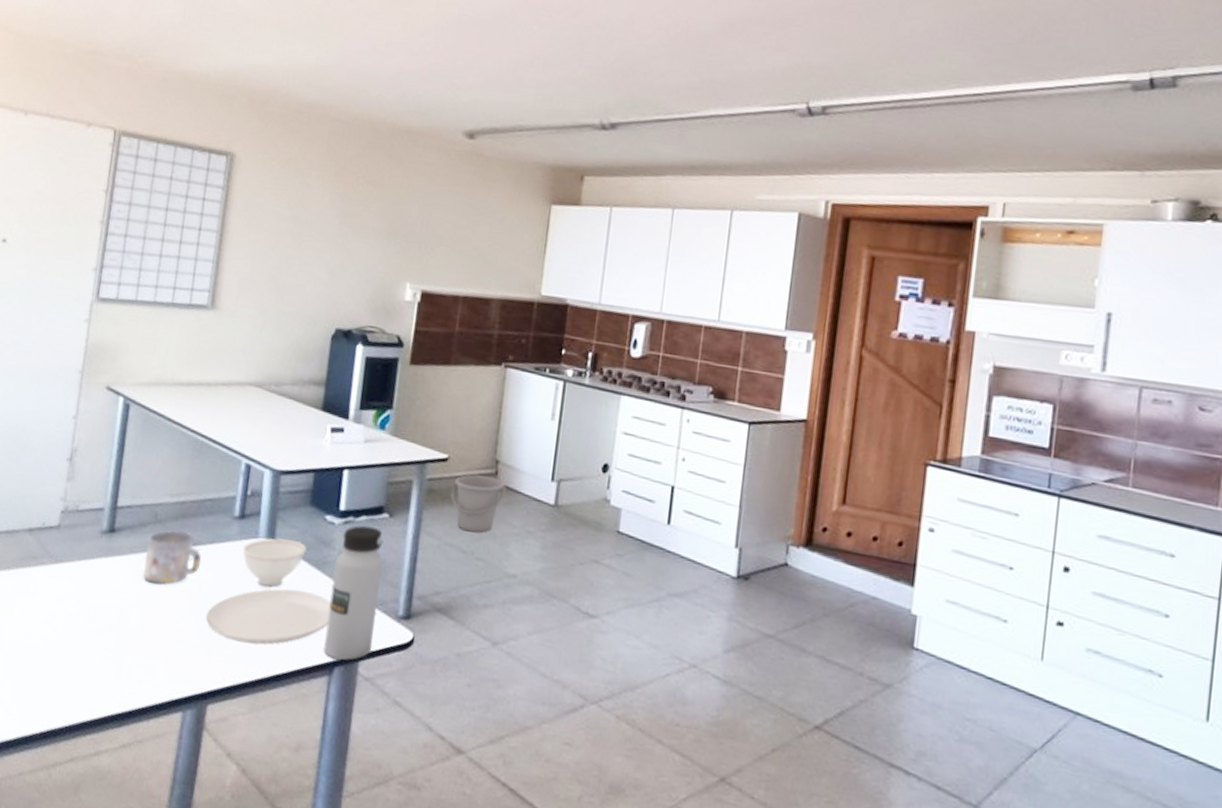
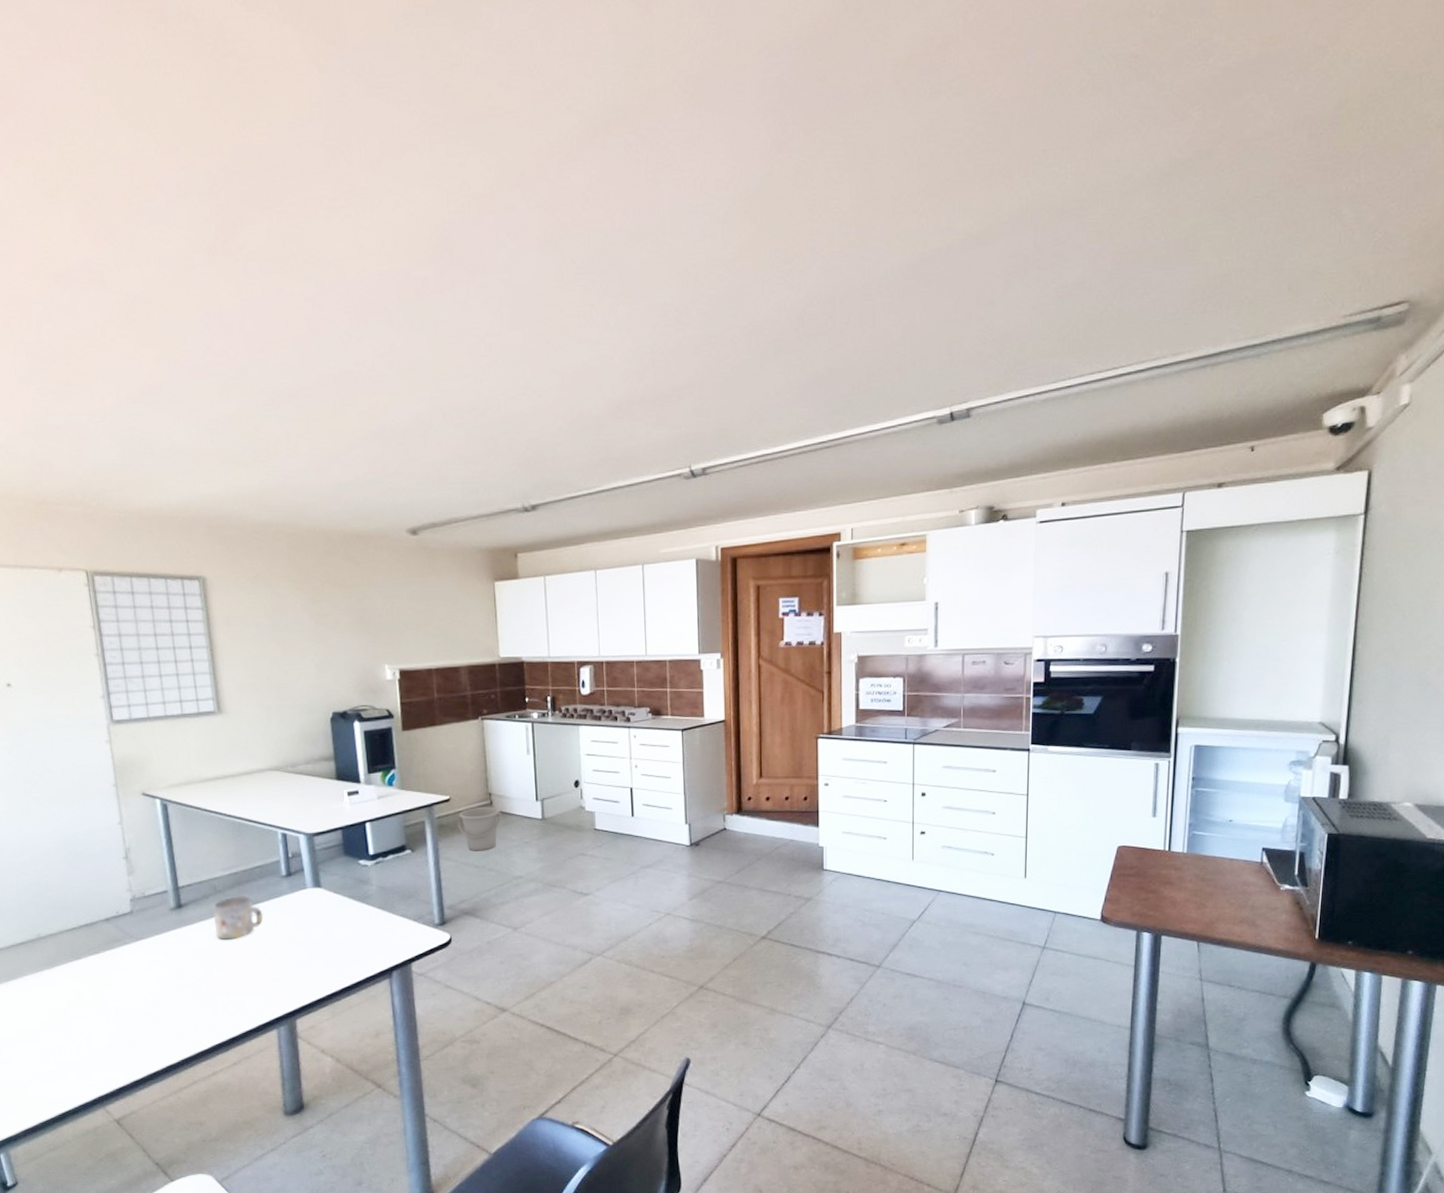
plate: present [205,588,331,645] -> none [277,921,380,969]
bowl: present [242,537,307,588] -> none [295,884,349,924]
water bottle: present [323,525,384,661] -> none [375,862,419,966]

